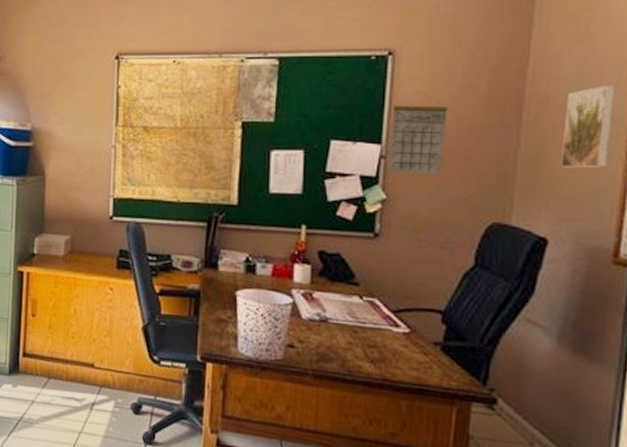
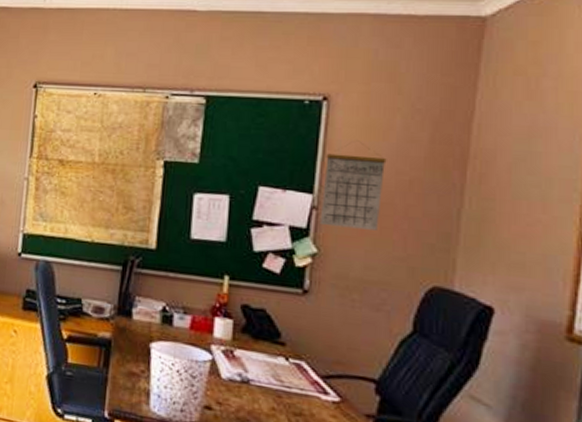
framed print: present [561,85,615,168] -> none [509,146,568,234]

